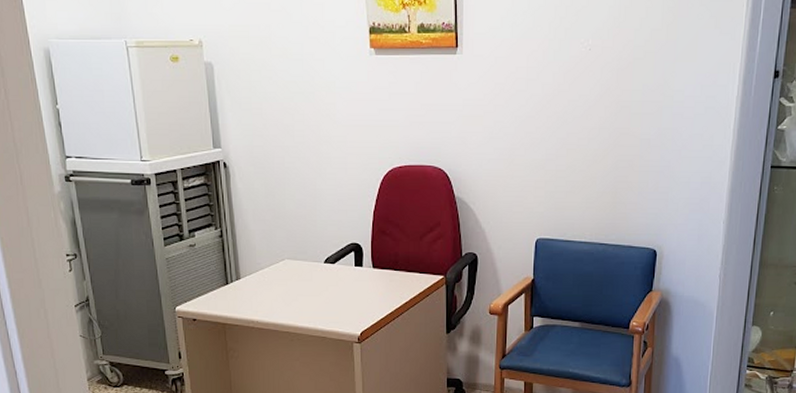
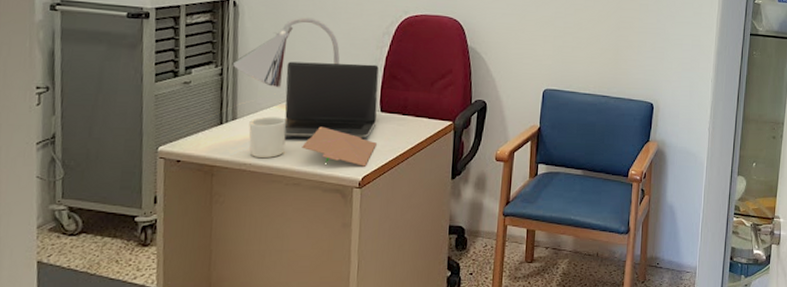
table lamp: none [230,175,330,248] -> present [232,17,340,88]
mug: none [252,276,287,316] -> present [248,116,287,159]
laptop computer: none [280,220,370,295] -> present [284,61,379,138]
papers: none [302,284,371,322] -> present [302,126,377,167]

